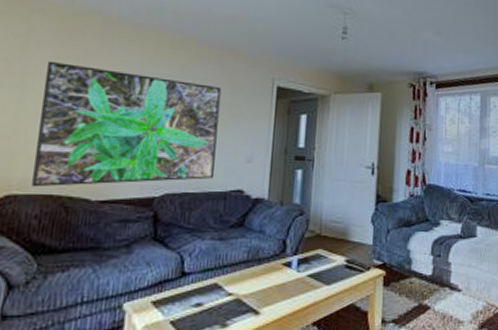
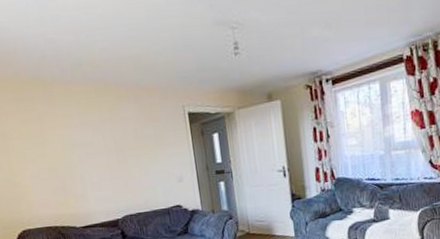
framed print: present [32,60,221,188] -> none [16,122,156,223]

